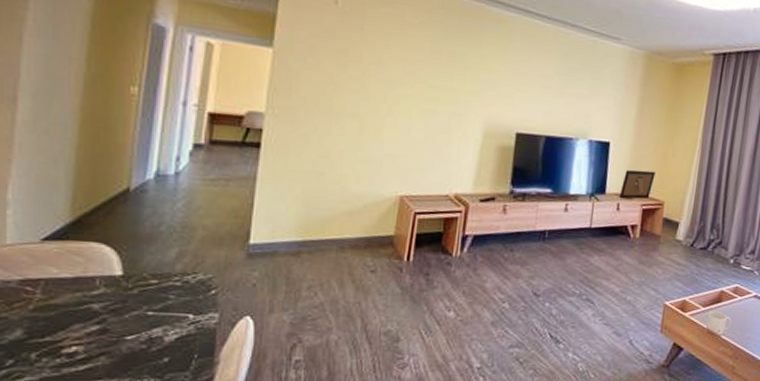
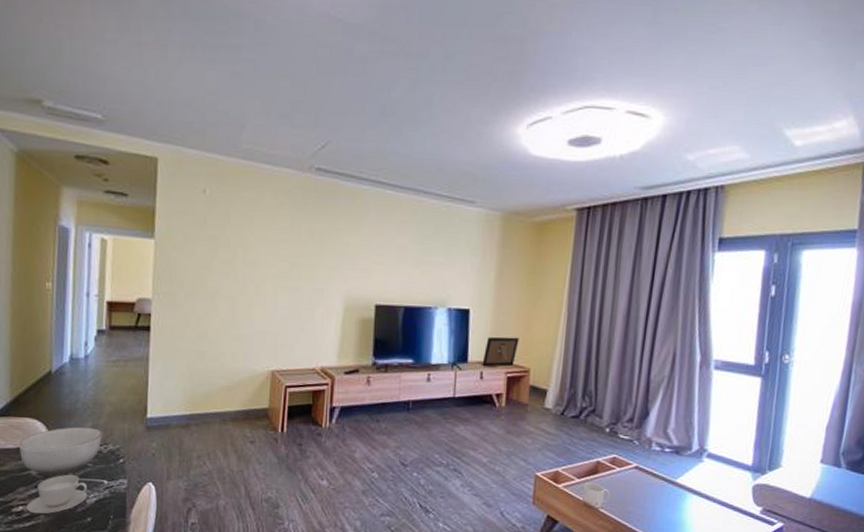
bowl: none [77,252,192,311] -> present [18,426,103,477]
teacup: none [82,308,168,354] -> present [26,474,88,514]

